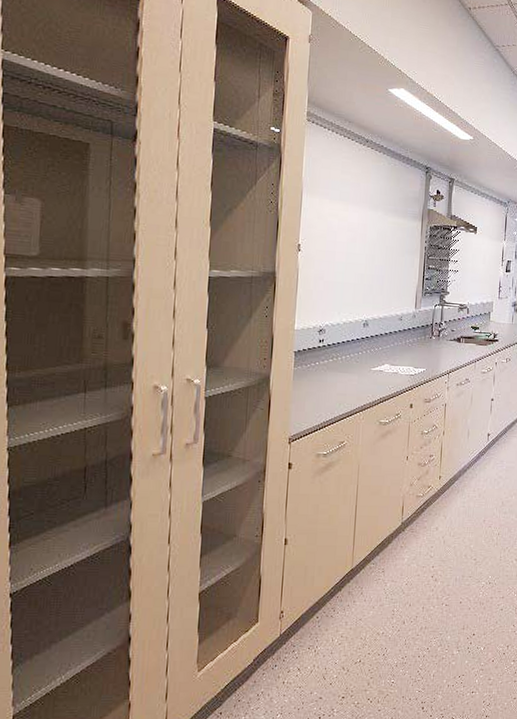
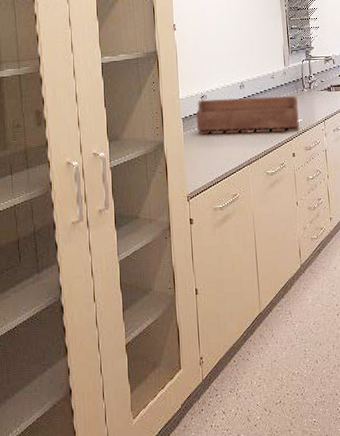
bottle rack: none [309,333,424,381] -> present [196,95,300,135]

